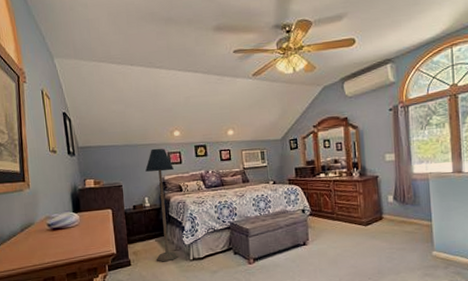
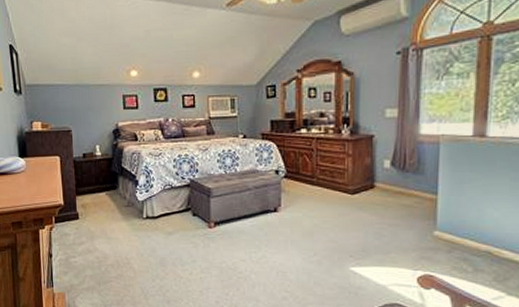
floor lamp: present [145,148,180,262] -> none [97,89,132,218]

